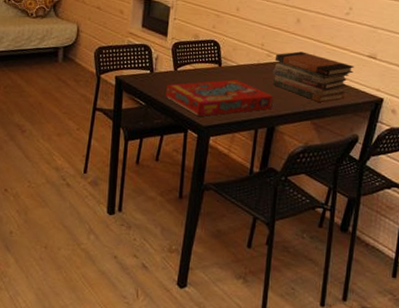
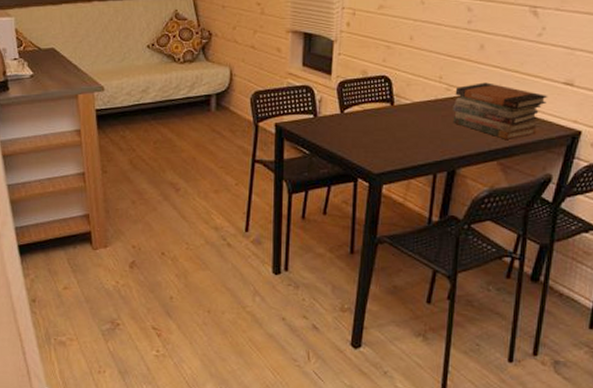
snack box: present [165,79,274,116] -> none [331,119,455,163]

